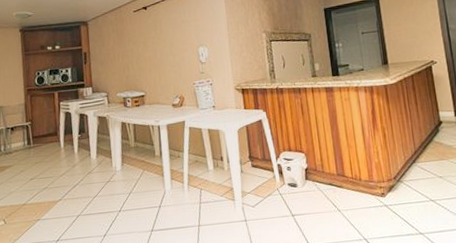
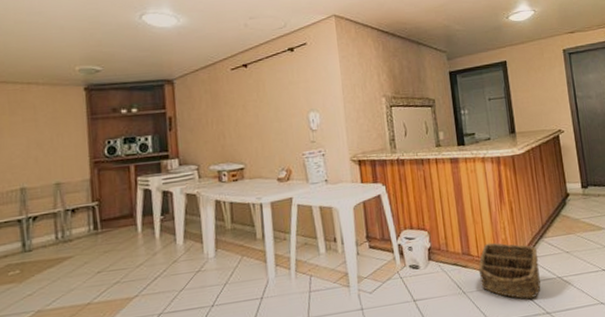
basket: none [352,165,414,219] -> present [478,242,541,299]

